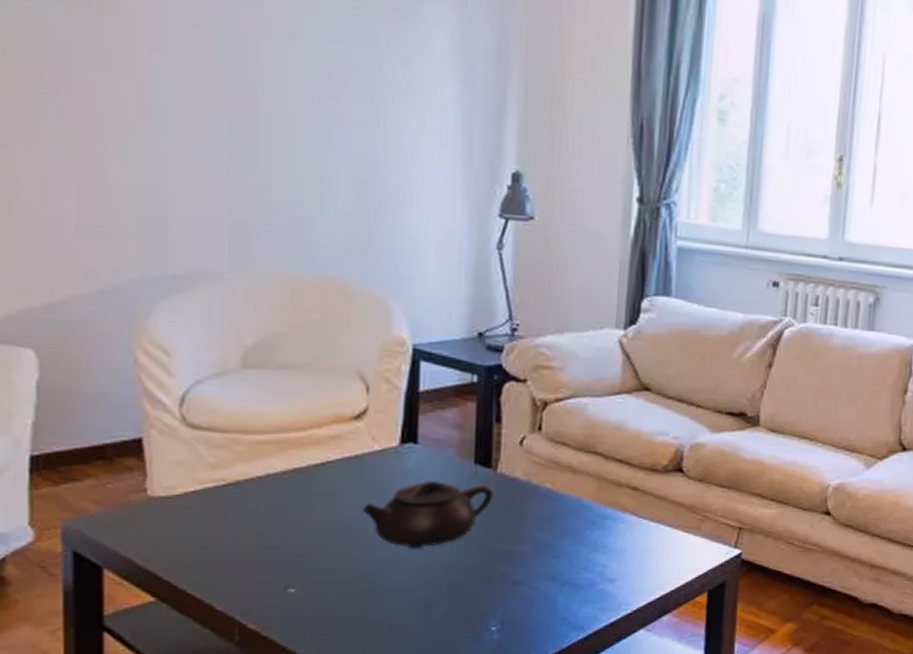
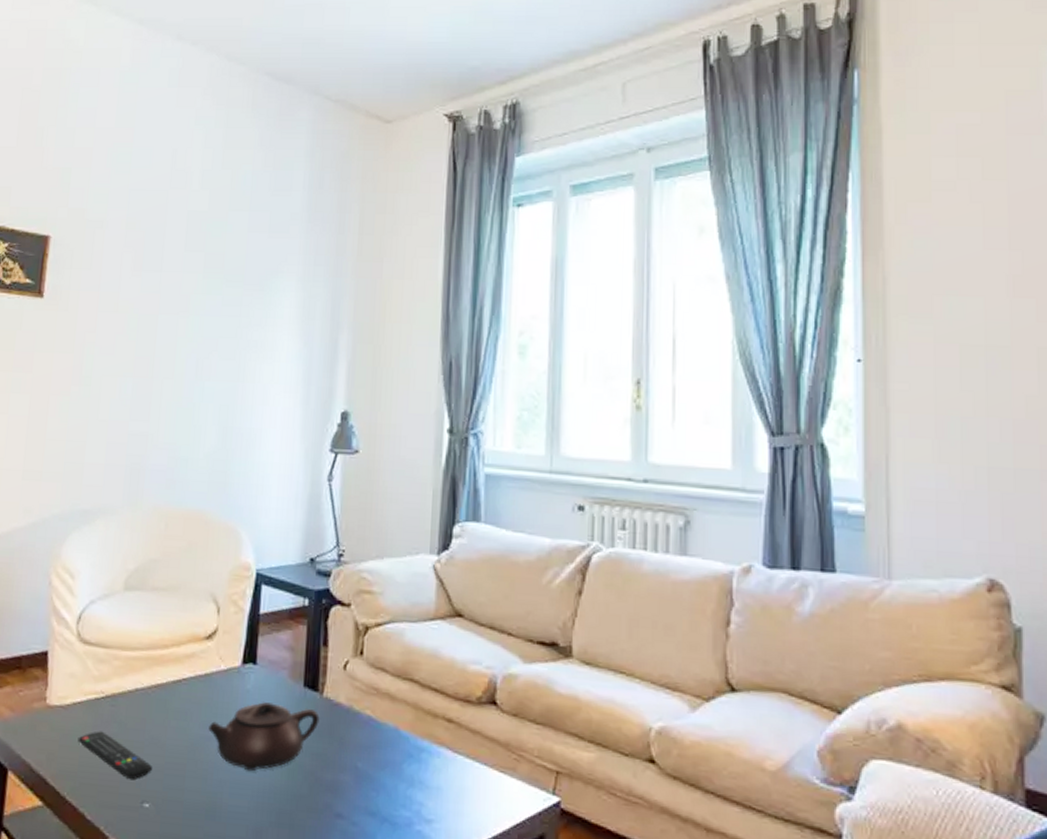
remote control: none [195,520,295,566] -> present [77,731,152,779]

